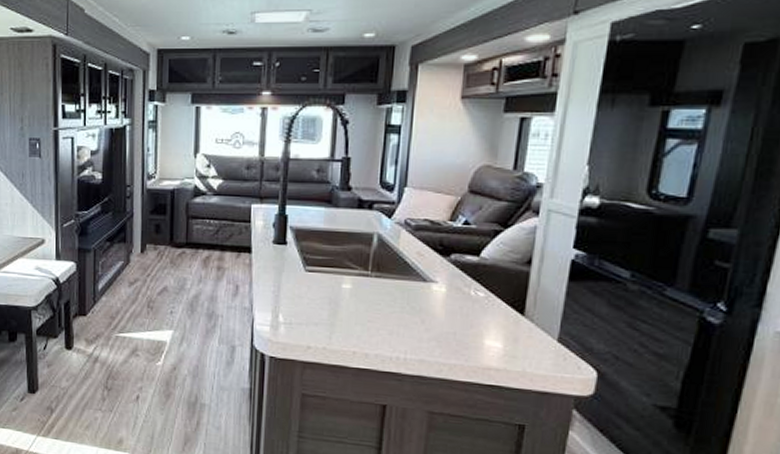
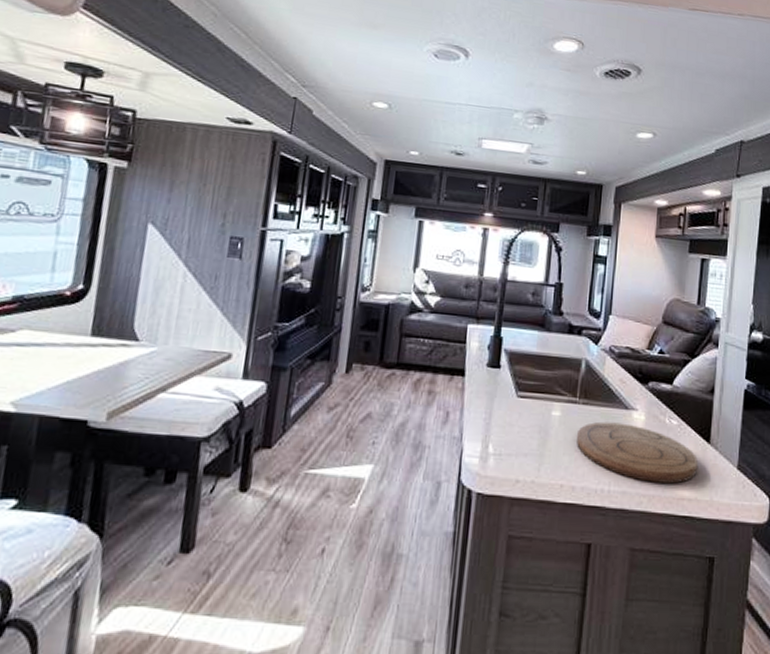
cutting board: none [369,294,508,354] -> present [577,421,698,484]

